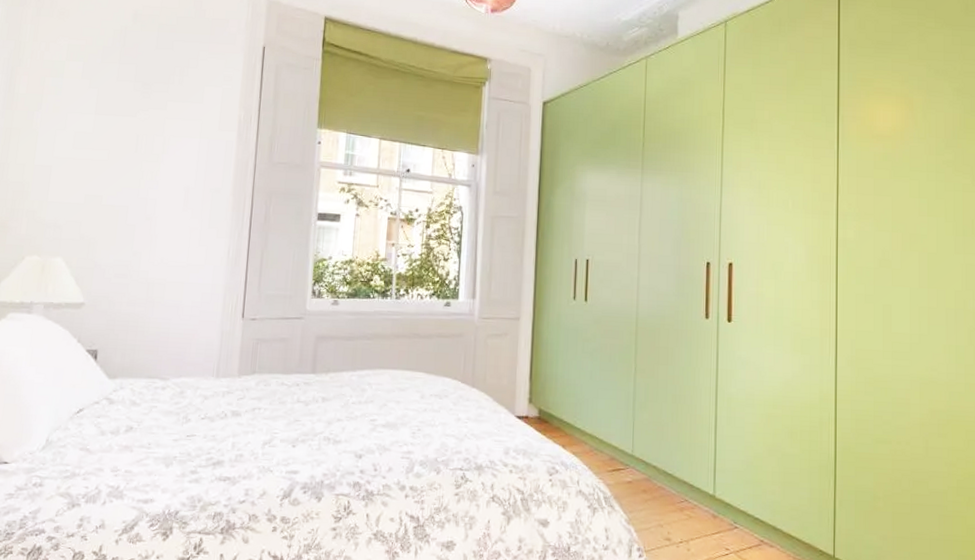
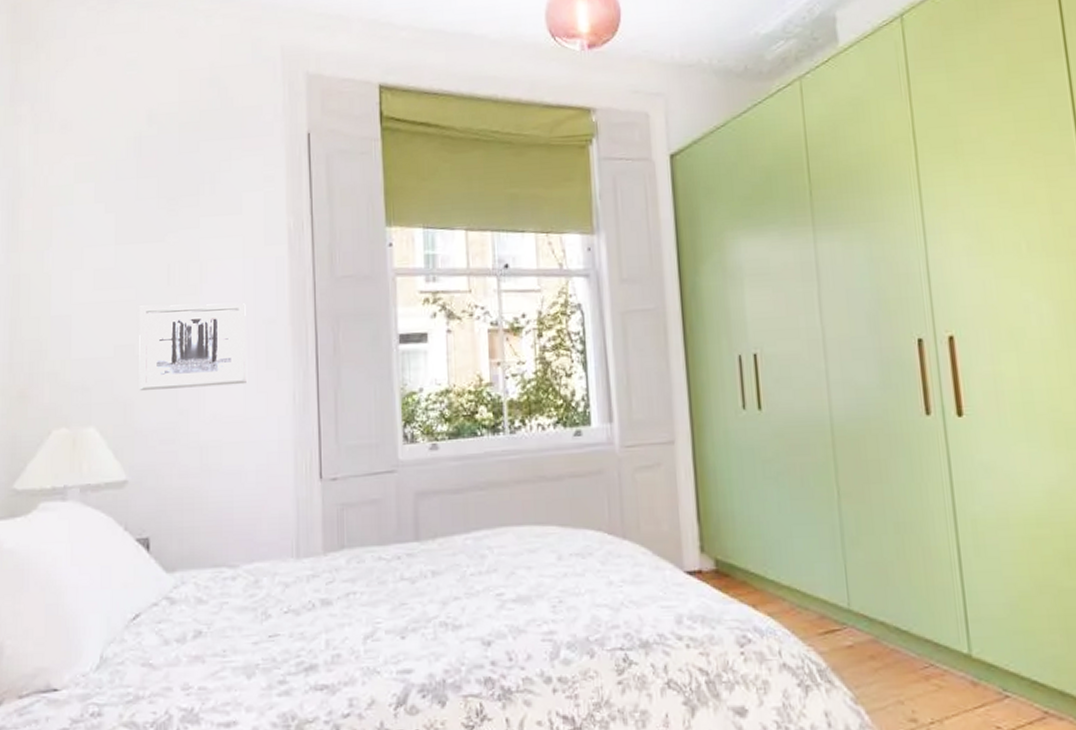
wall art: none [102,166,198,238] -> present [139,303,248,390]

